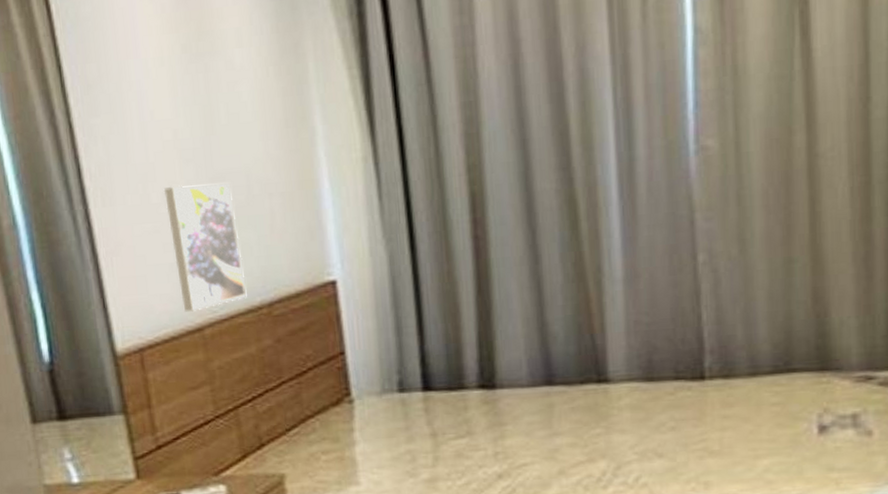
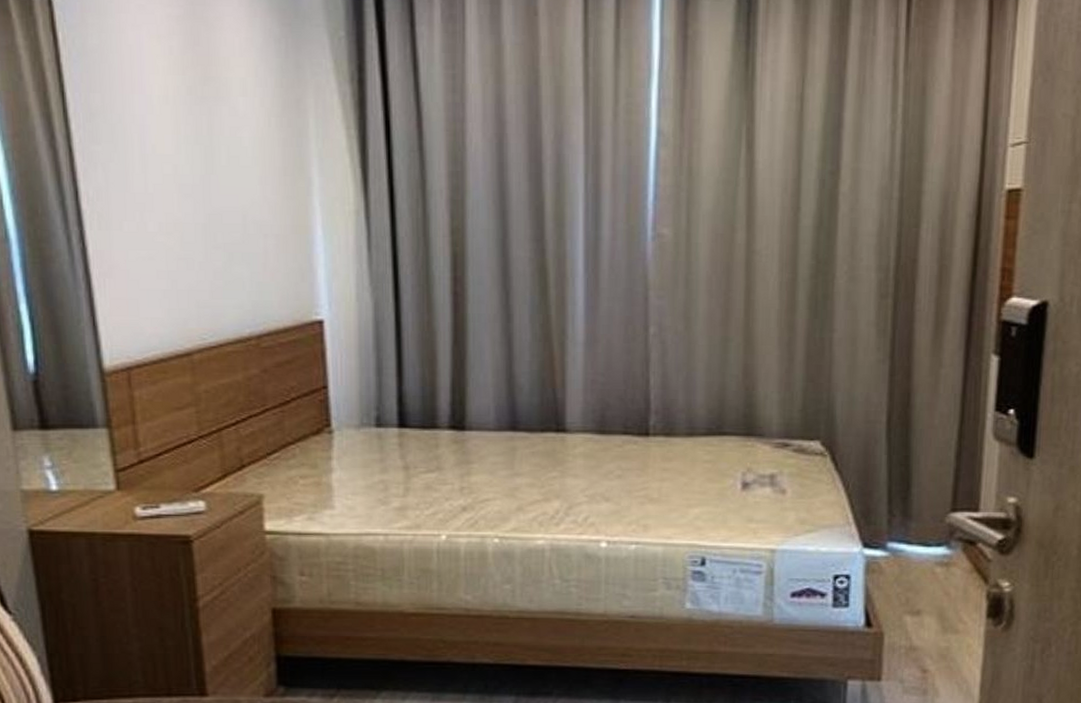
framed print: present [163,182,247,312] -> none [160,217,237,337]

